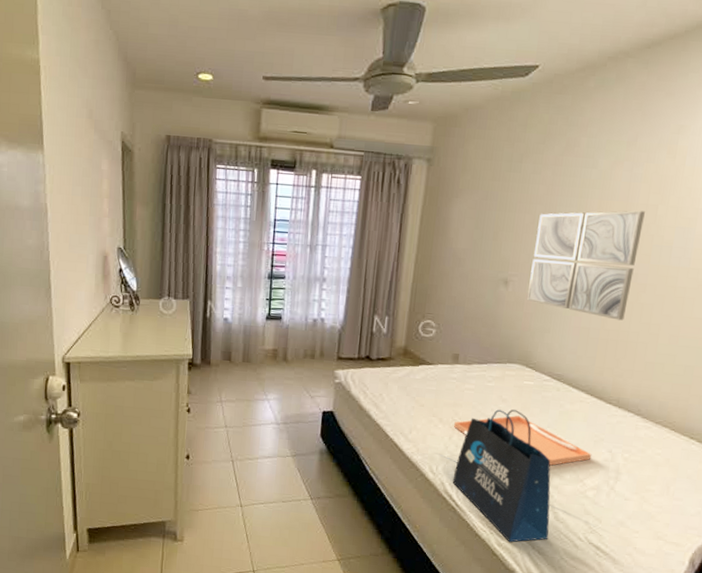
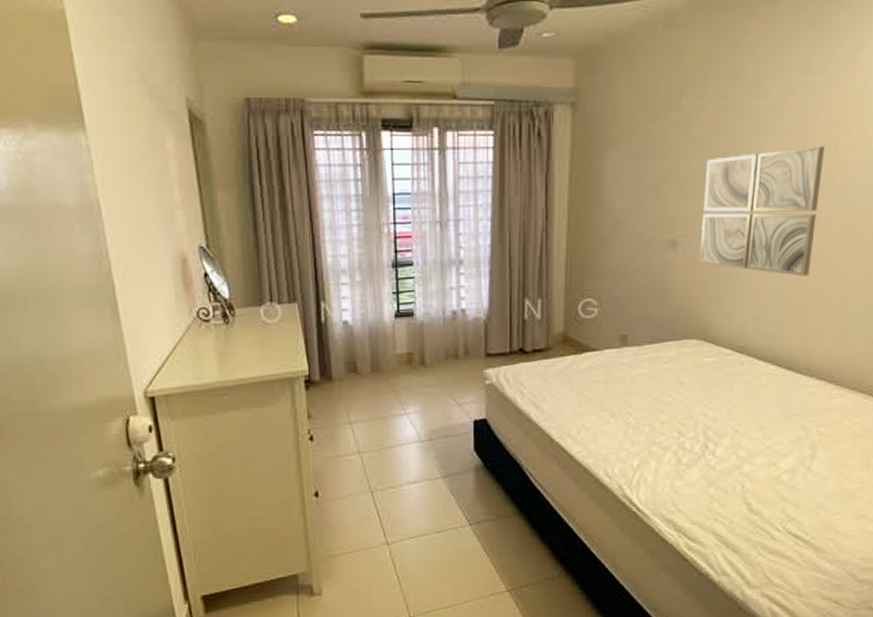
tote bag: present [452,409,551,543] -> none [631,392,744,544]
serving tray: present [454,415,592,466] -> none [628,398,784,451]

